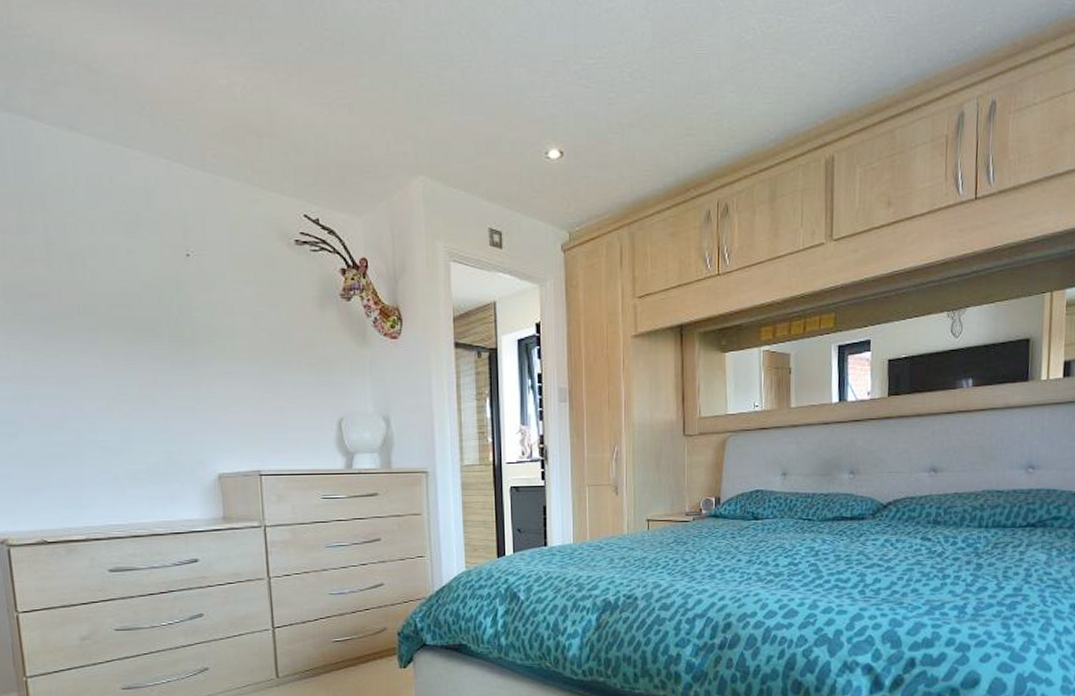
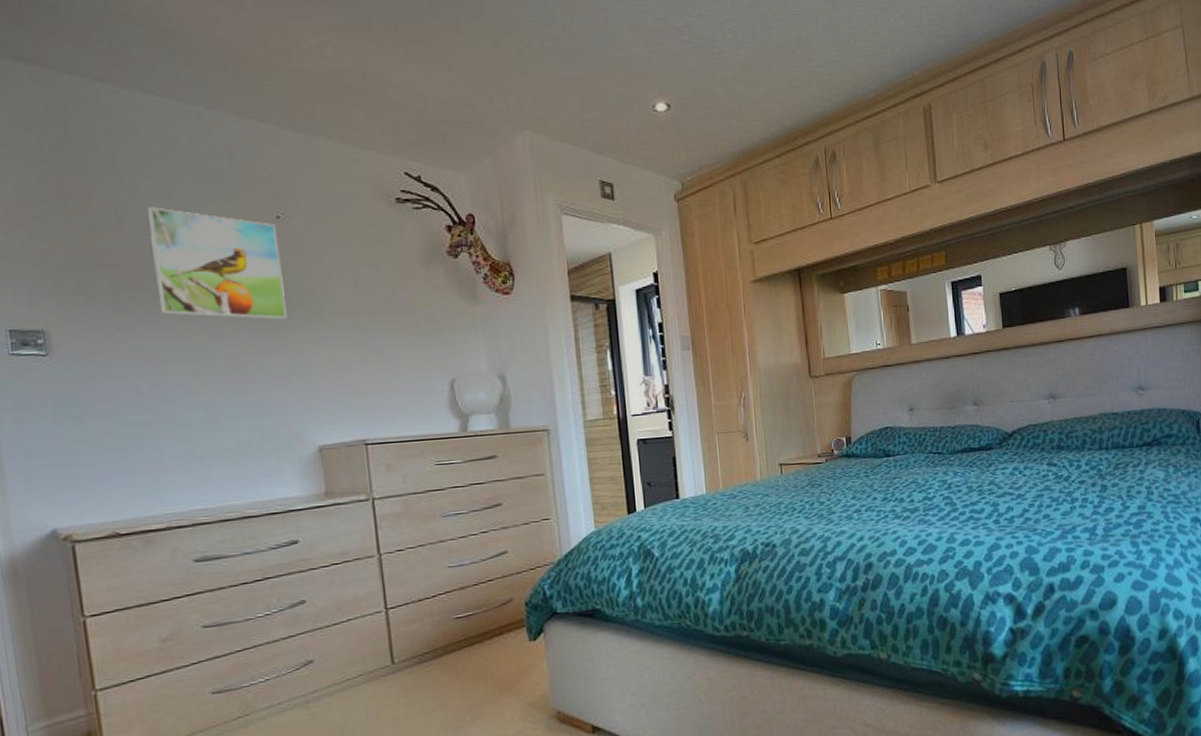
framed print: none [73,242,194,354] -> present [148,207,287,320]

